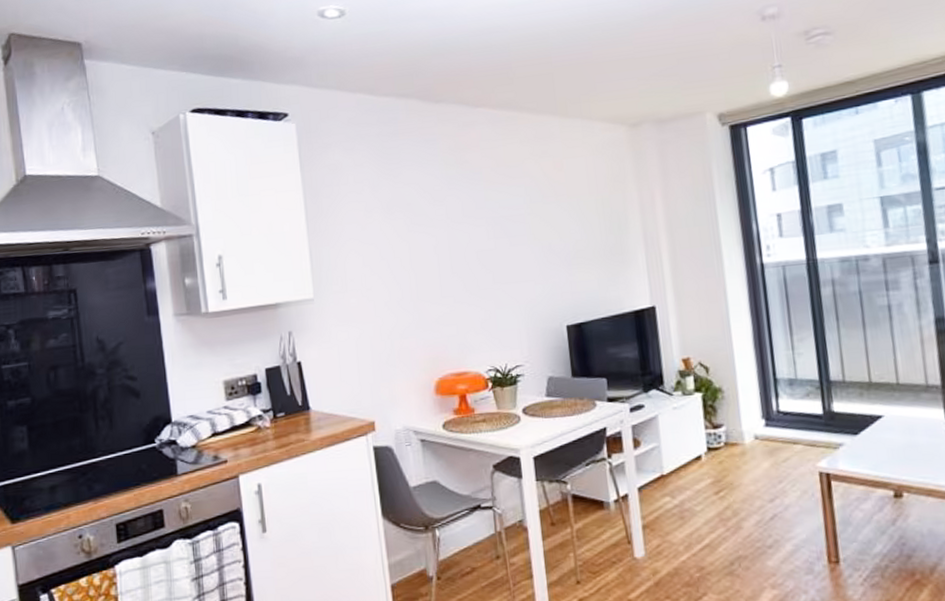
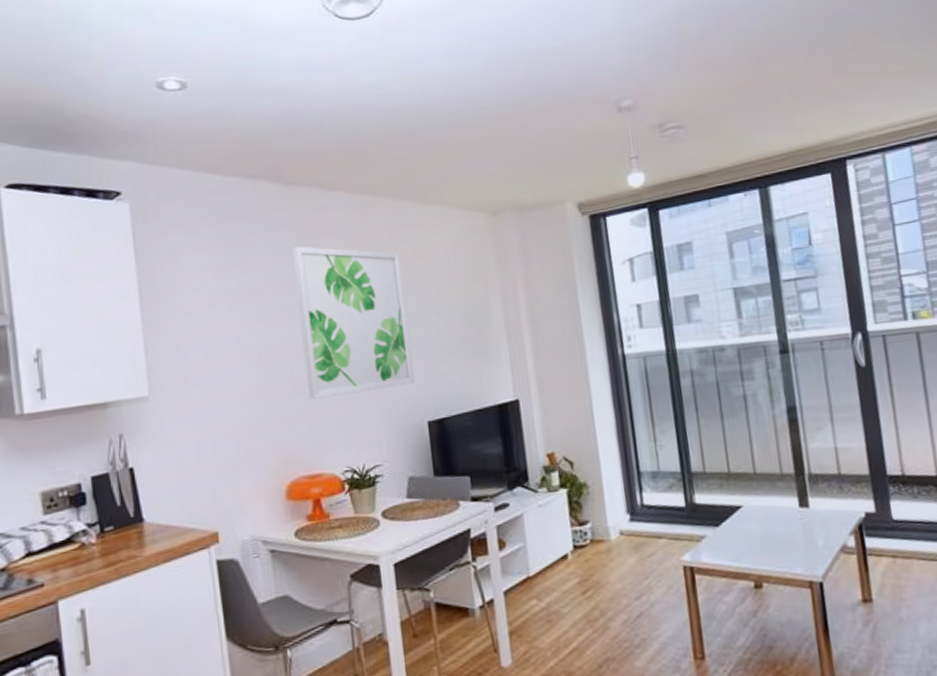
wall art: none [440,160,555,303] -> present [291,246,415,400]

